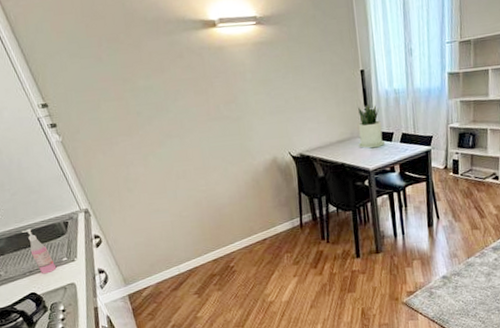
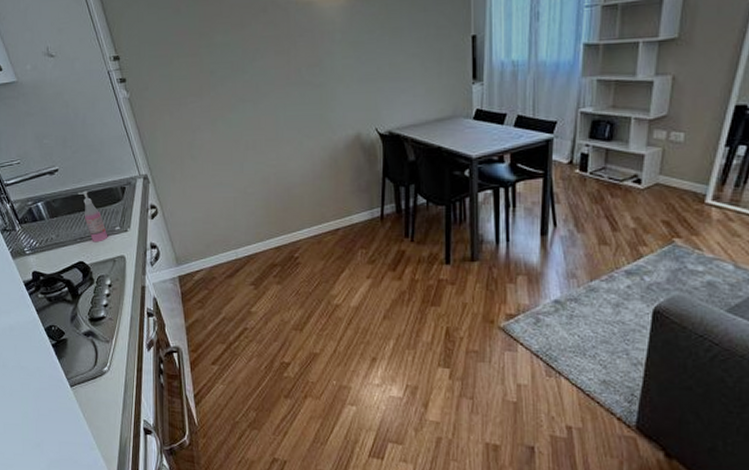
planter: present [358,104,386,149] -> none [461,77,495,132]

